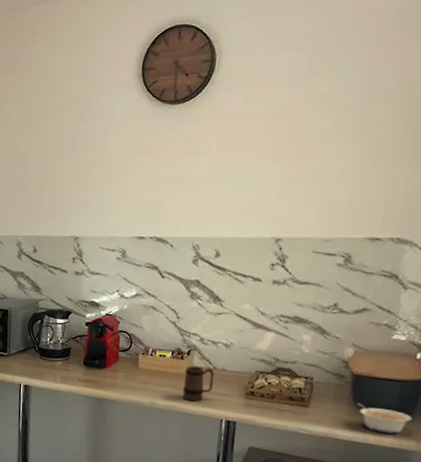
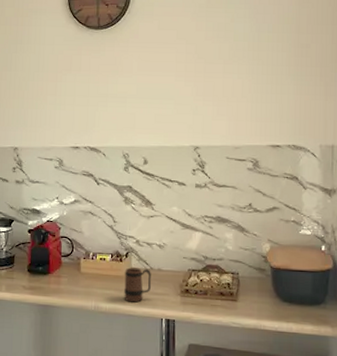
legume: present [356,402,412,434] -> none [277,294,325,321]

